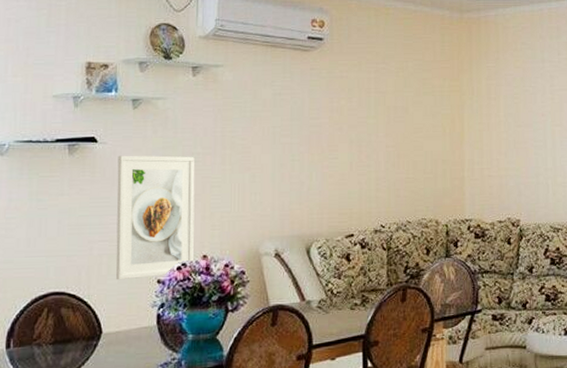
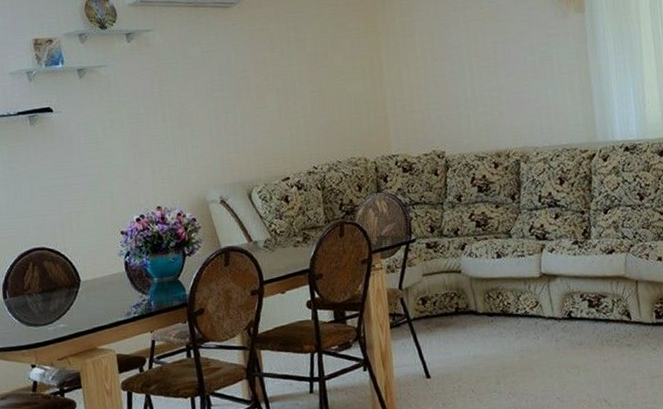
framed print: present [116,155,195,280] -> none [72,117,149,234]

